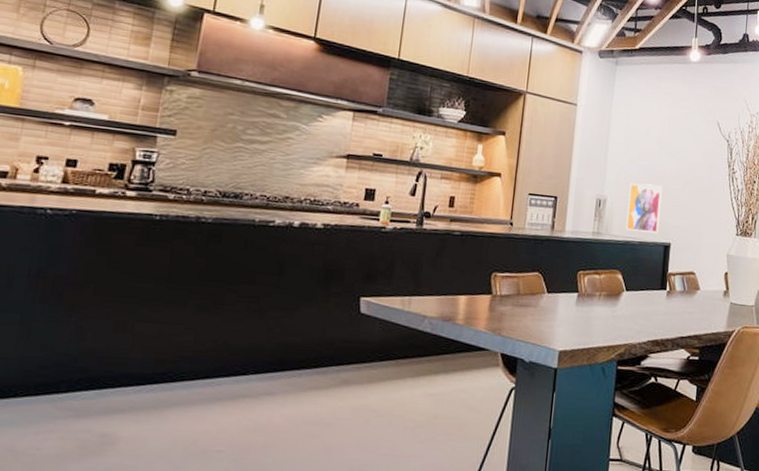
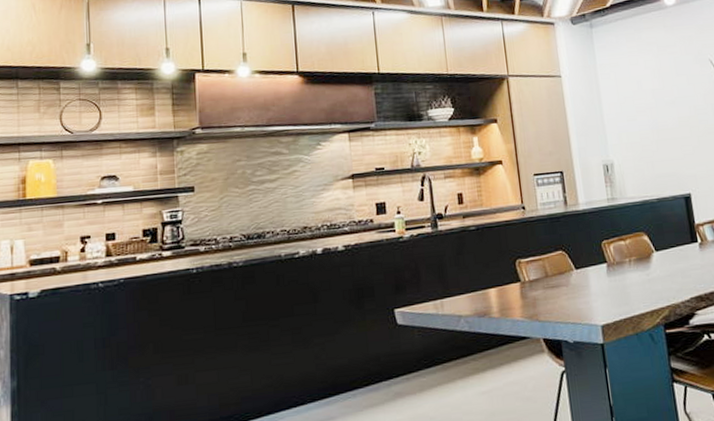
wall art: present [626,183,664,233] -> none [634,137,676,189]

